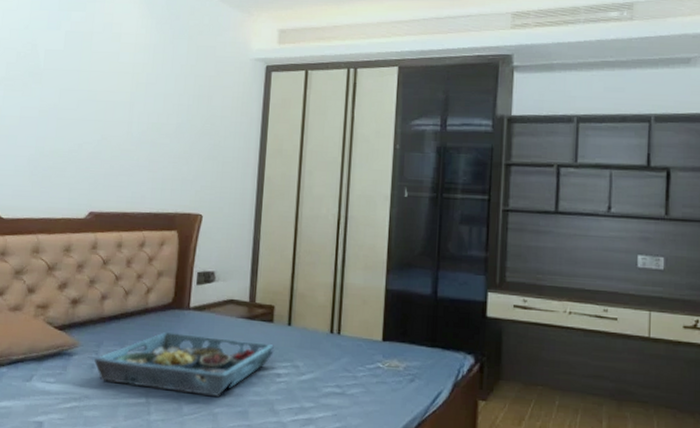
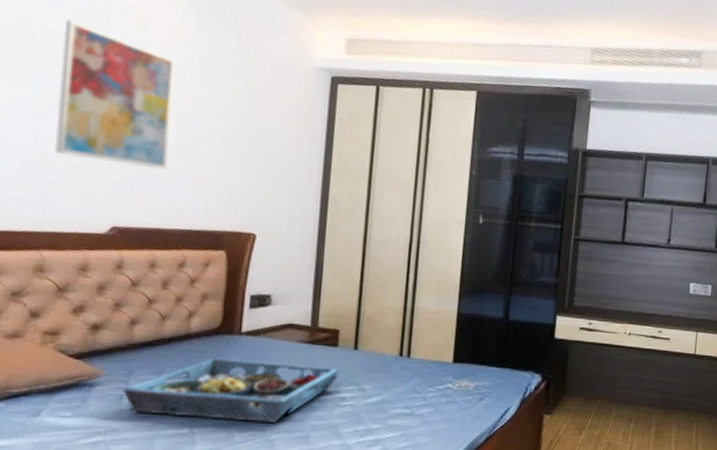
wall art: none [50,39,140,160] -> present [55,19,175,170]

